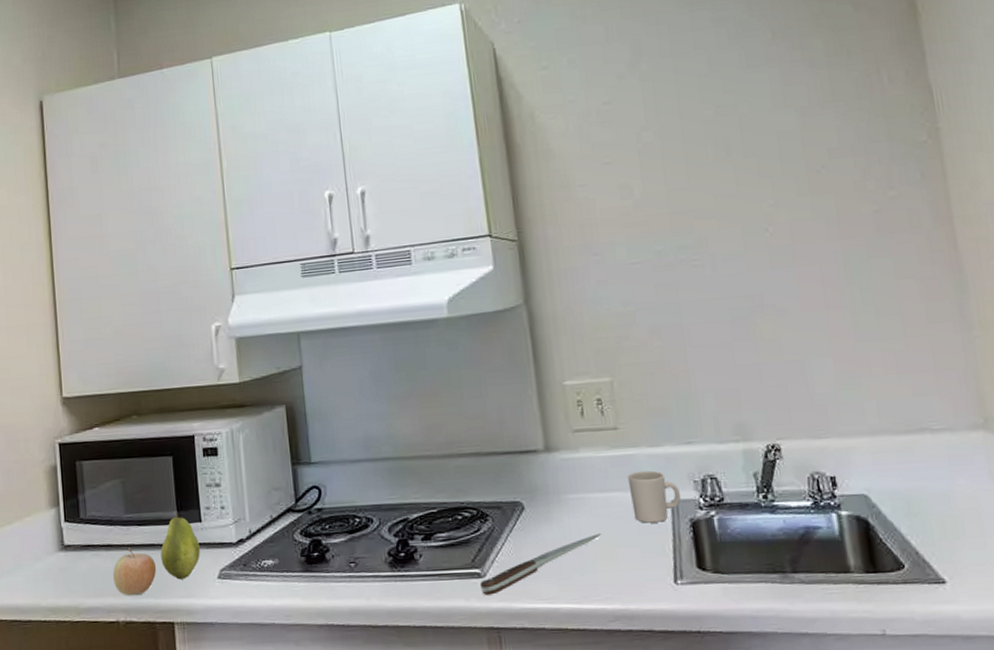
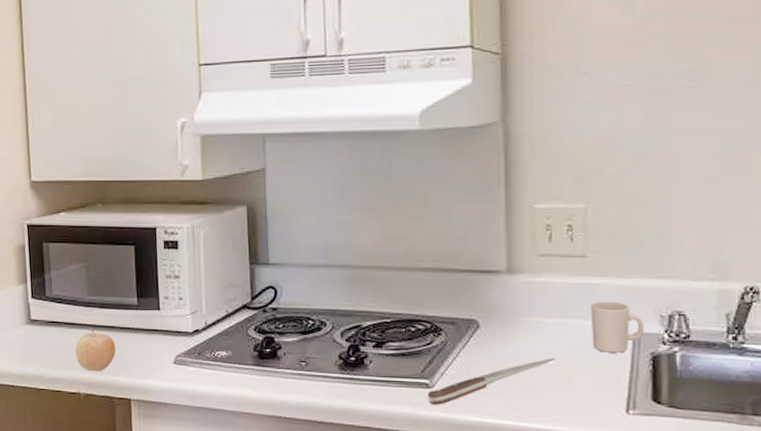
fruit: present [160,512,200,580] -> none [120,299,158,361]

